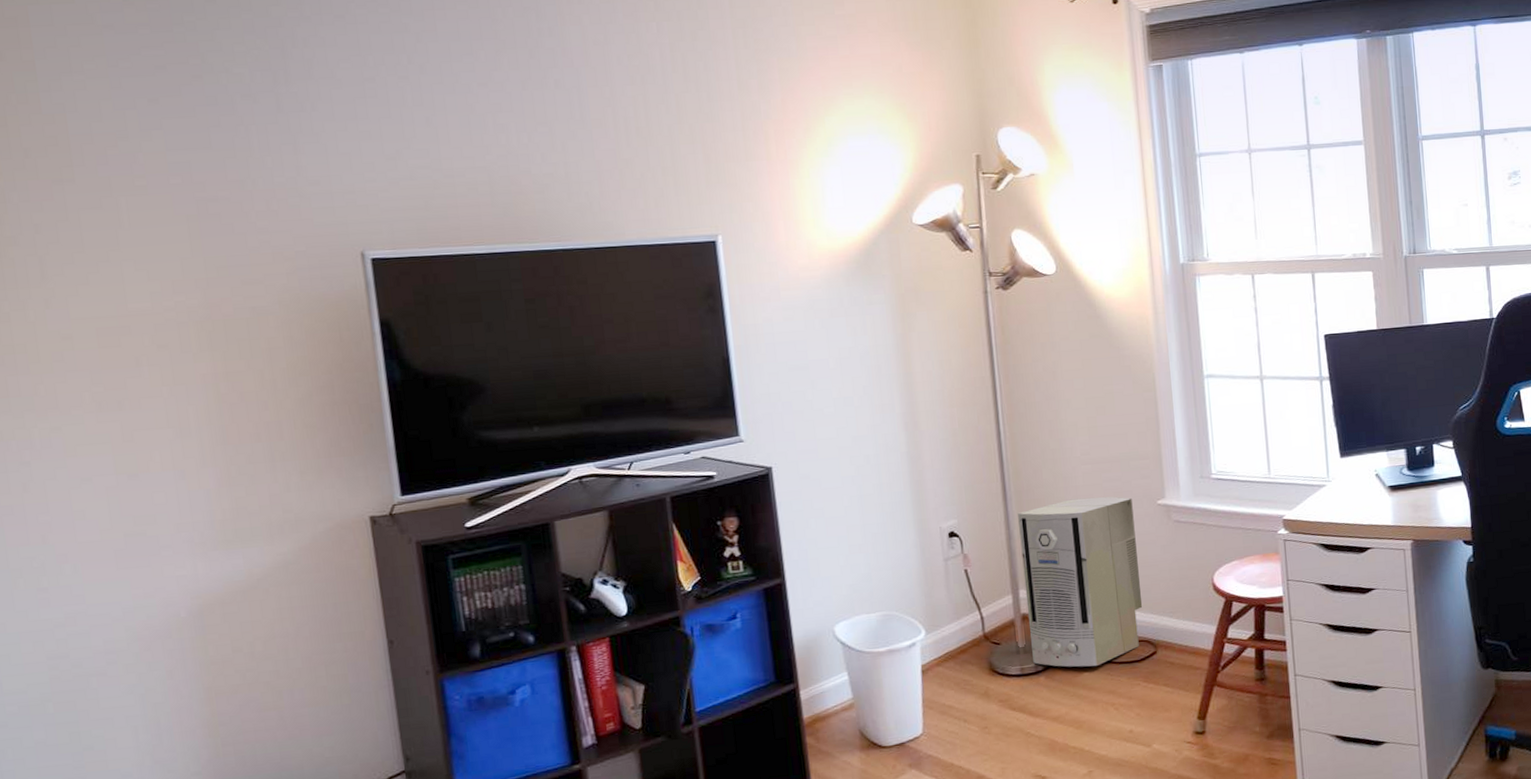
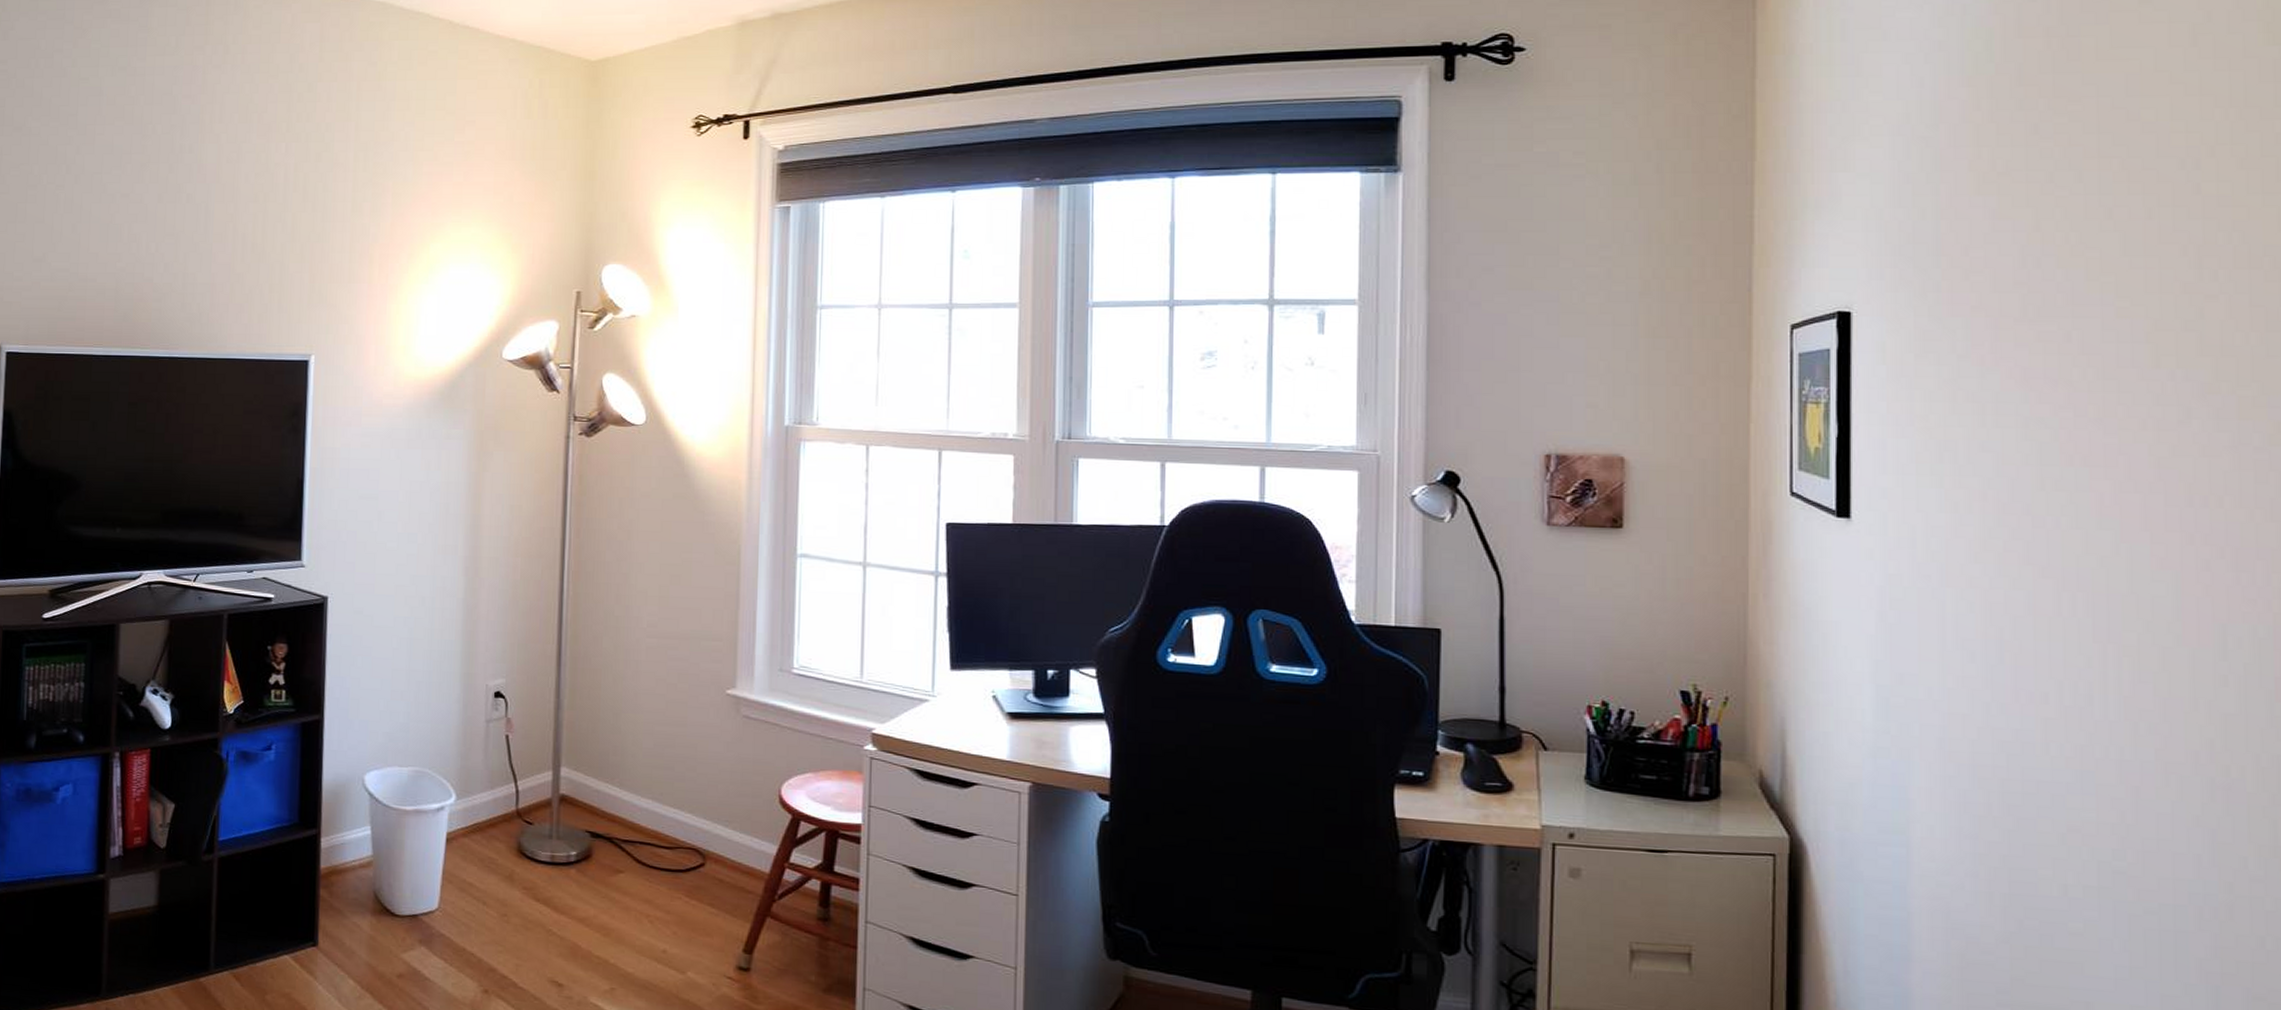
air purifier: present [1018,496,1143,667] -> none [566,674,698,869]

